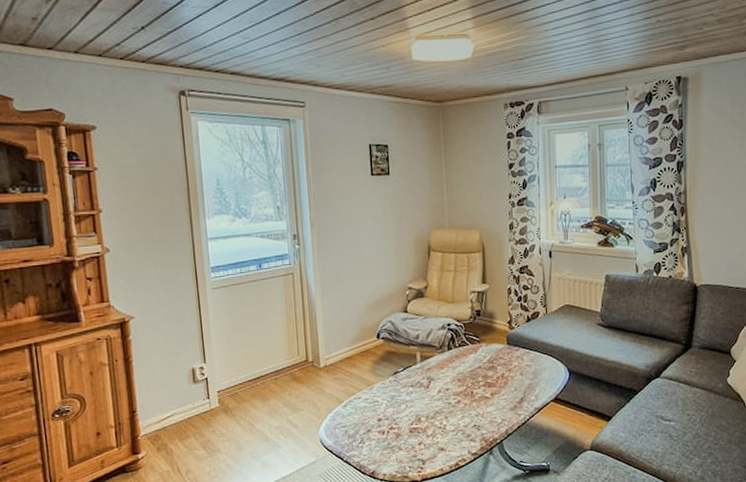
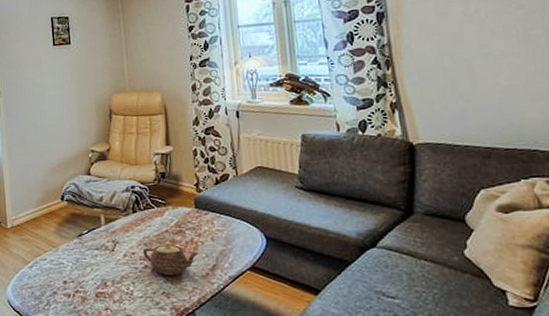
teapot: none [456,377,508,409] -> present [143,242,199,275]

